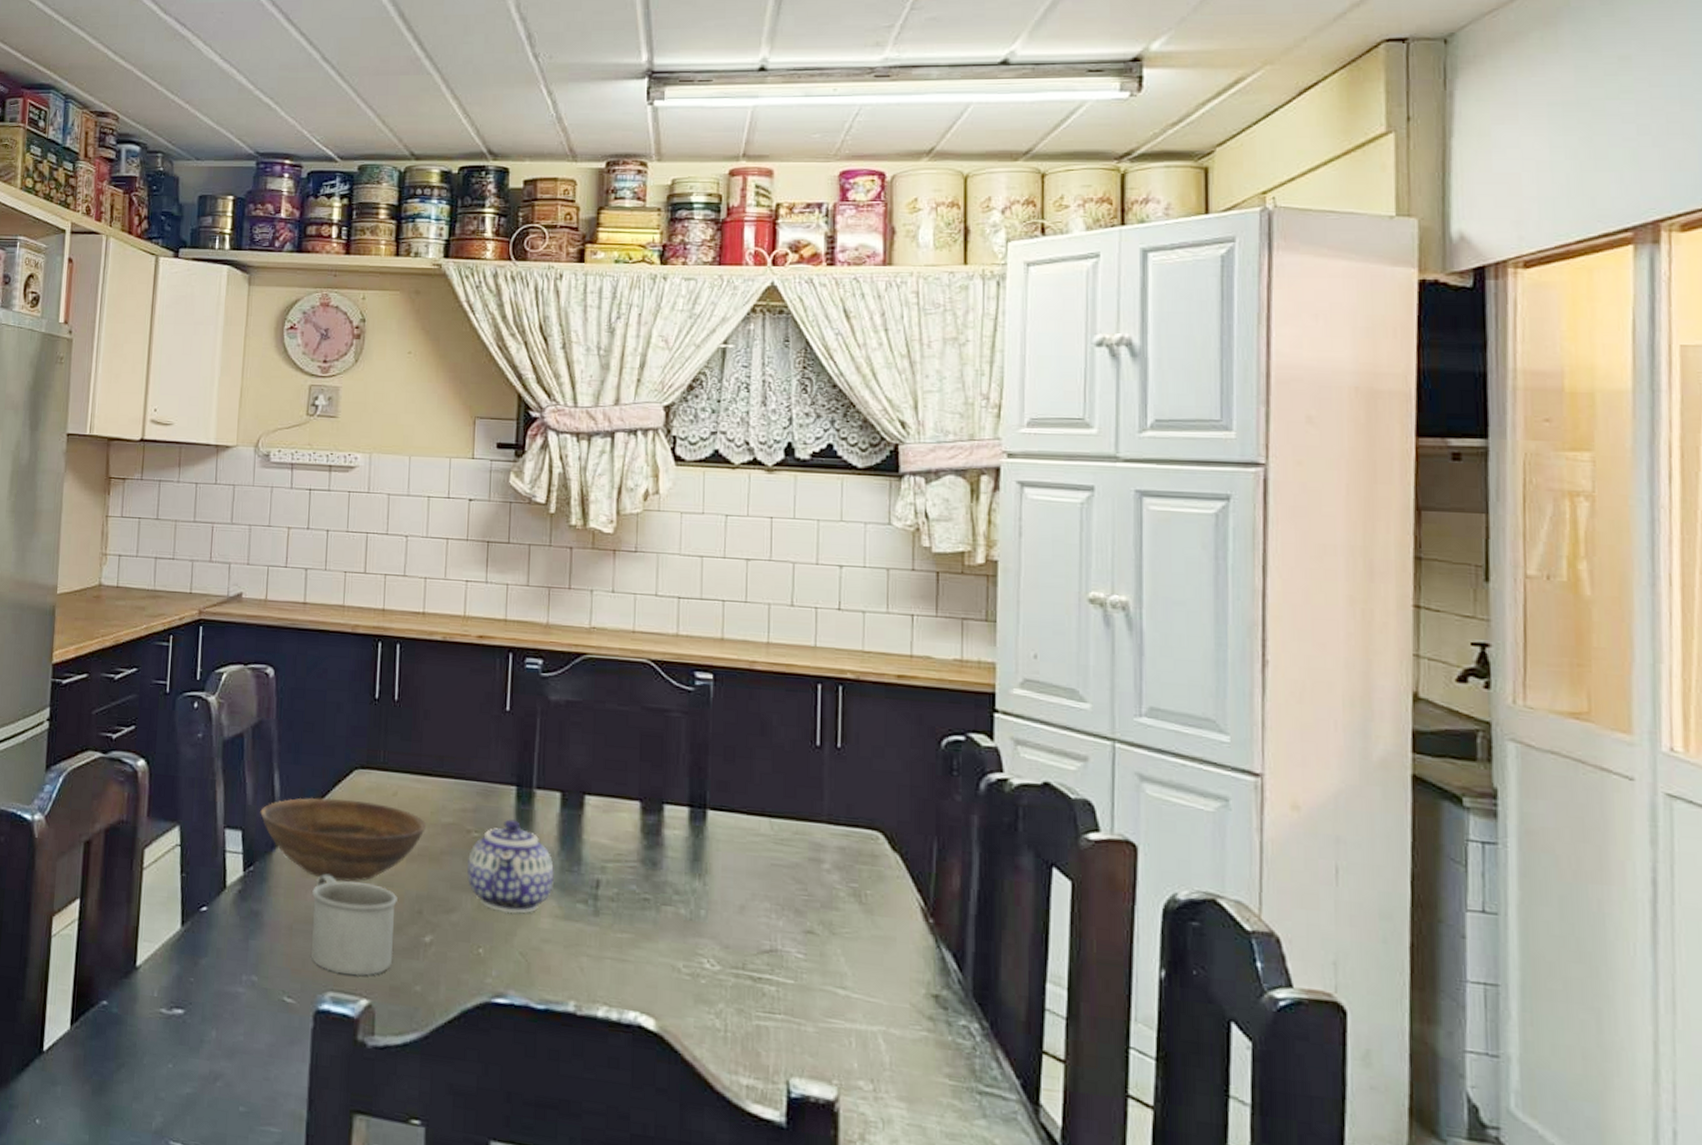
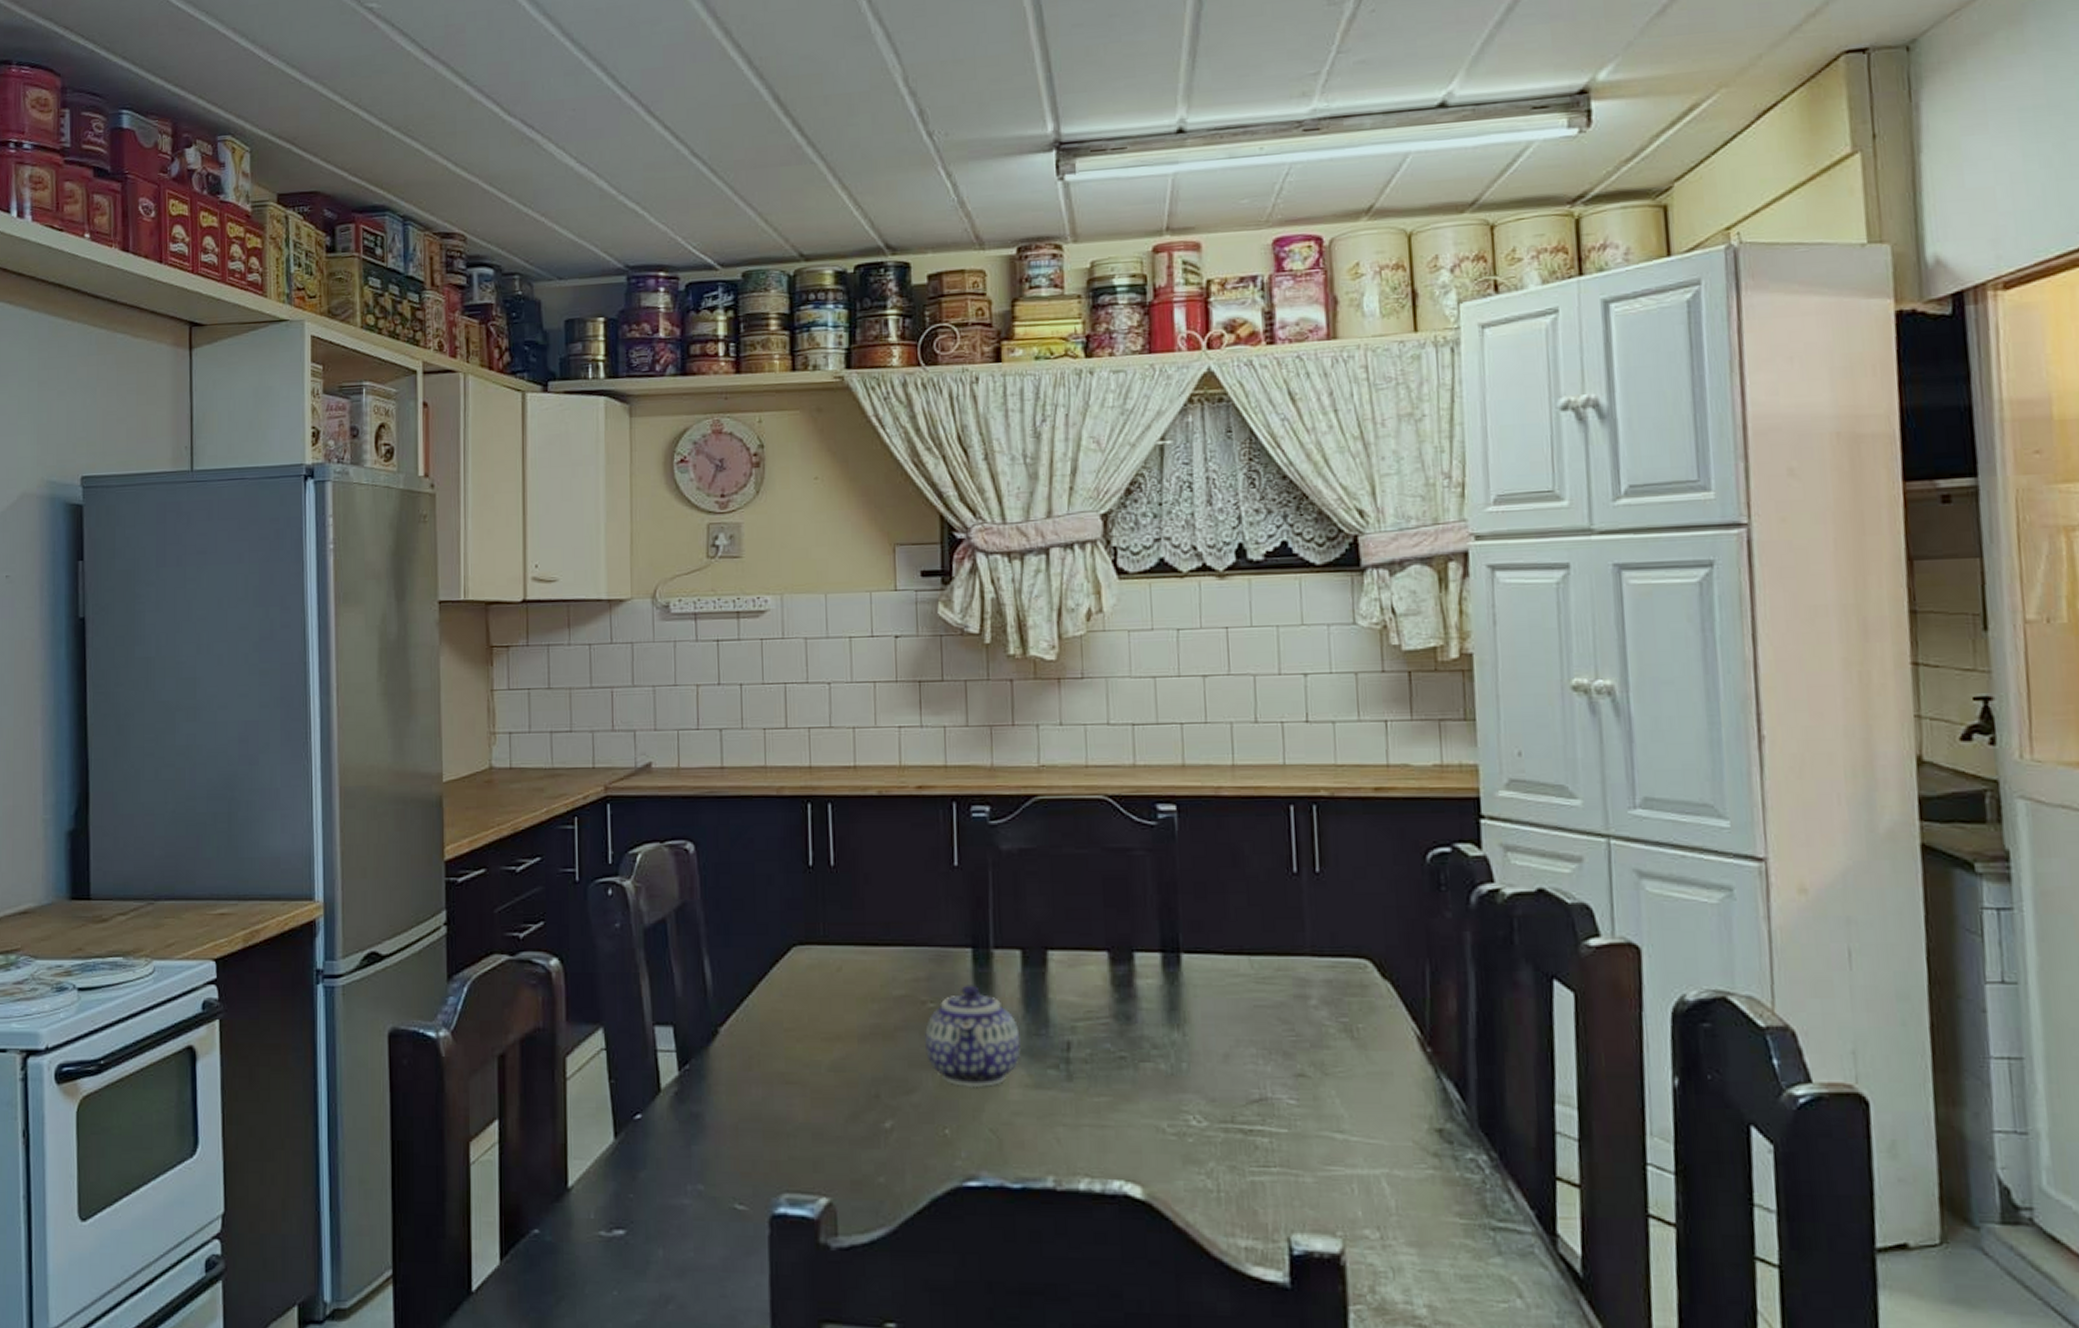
bowl: present [260,797,427,882] -> none [692,980,877,1071]
mug: present [310,874,397,976] -> none [757,1066,852,1172]

